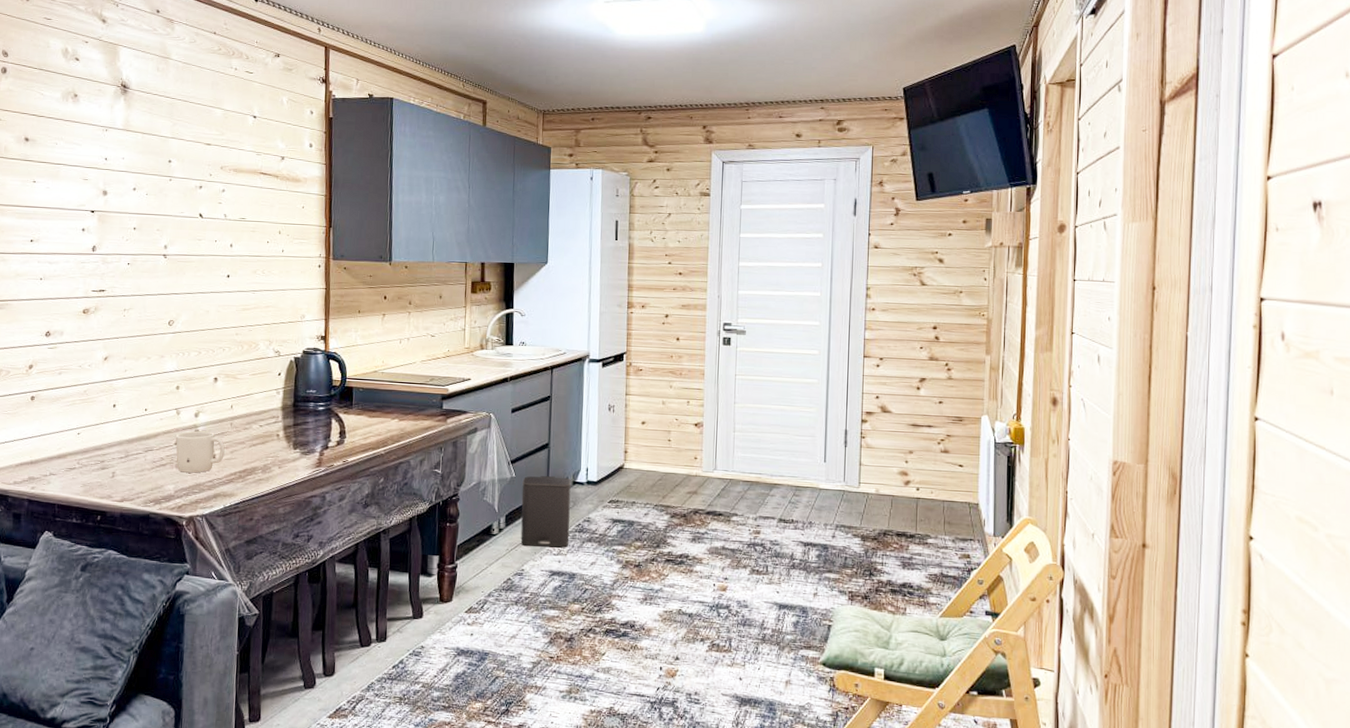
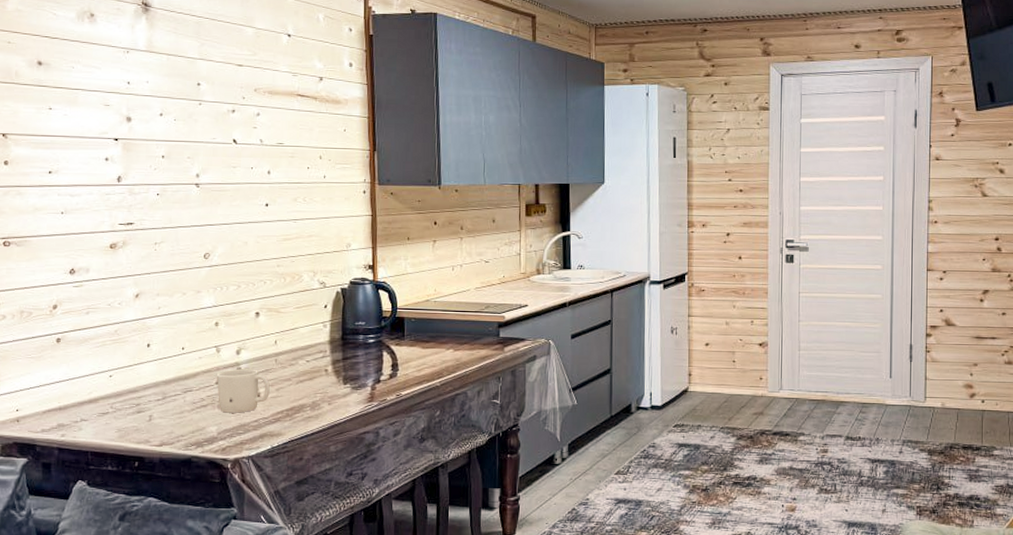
pedal bin: present [520,476,571,548] -> none [584,402,635,475]

